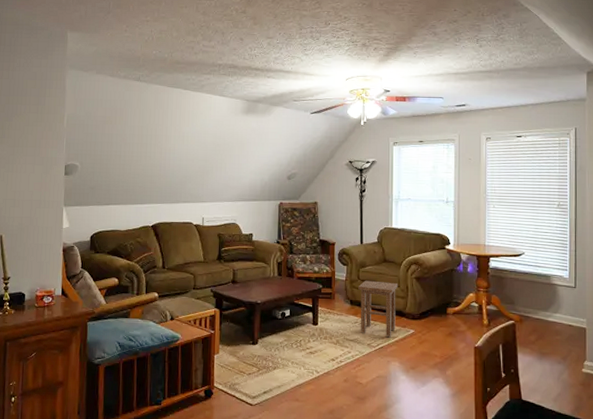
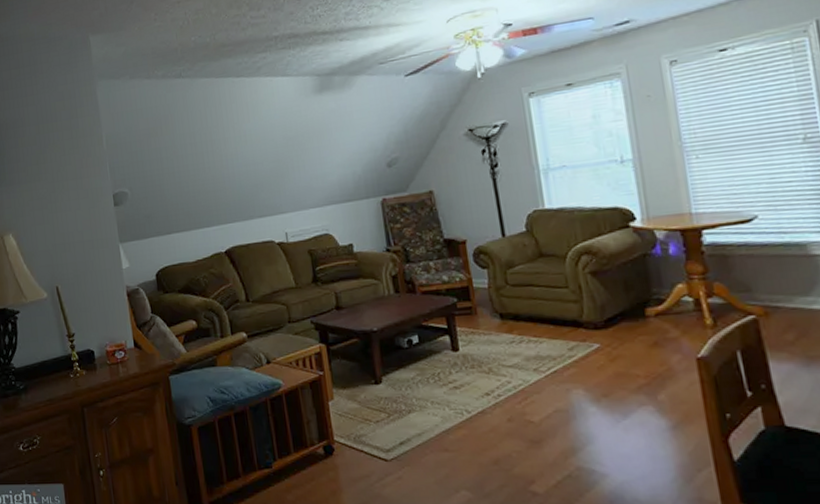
stool: present [358,280,399,338] -> none [508,282,572,358]

